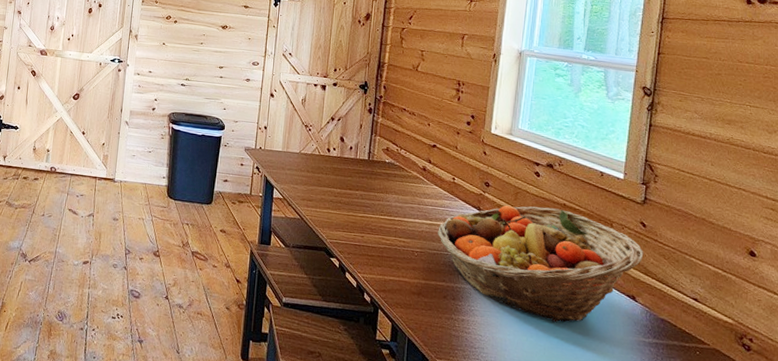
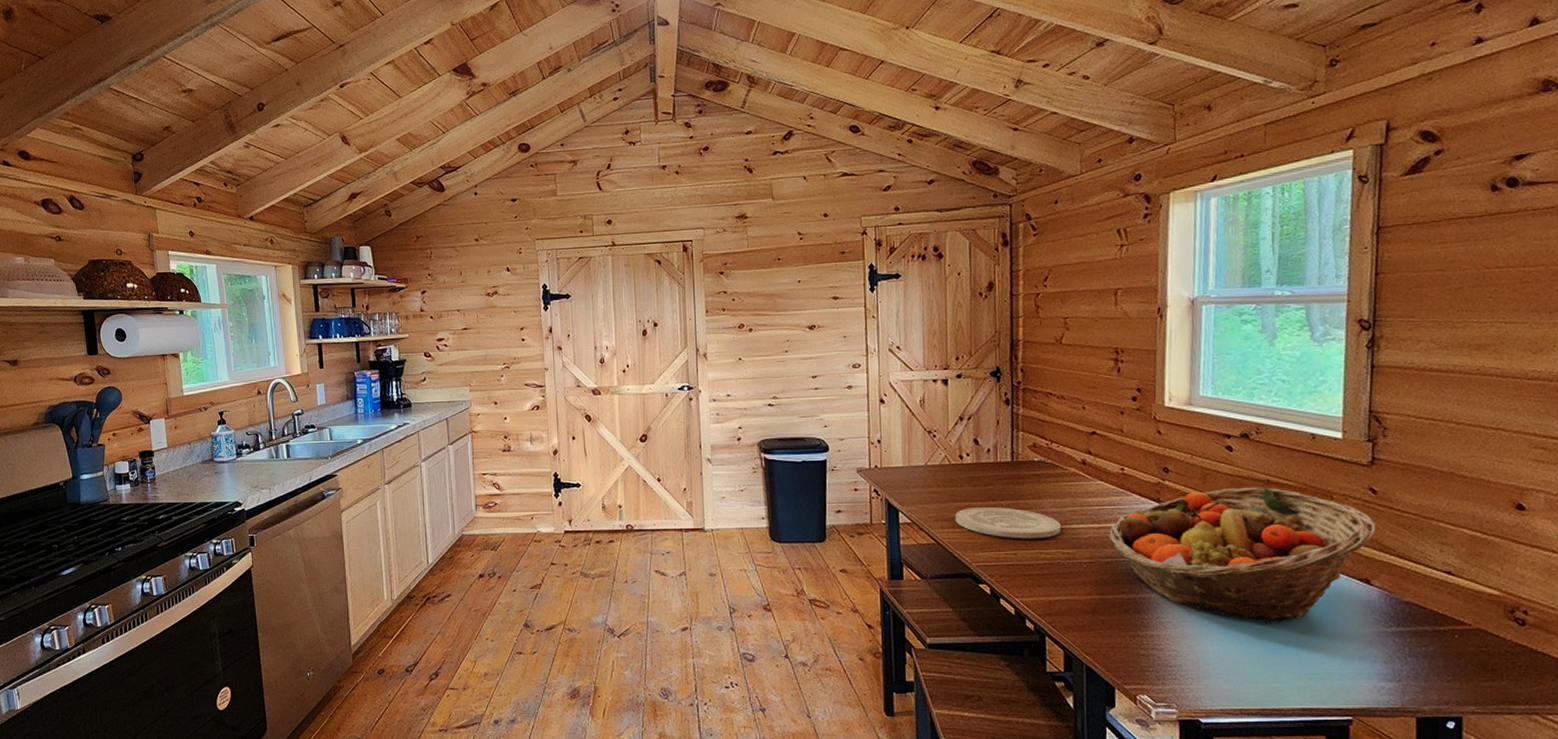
plate: none [318,193,401,227] -> present [955,507,1061,539]

